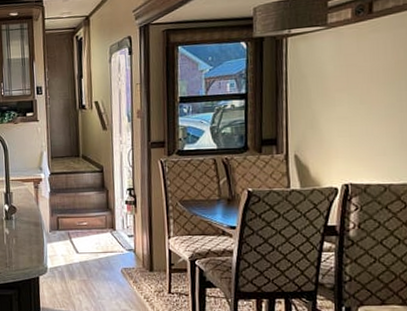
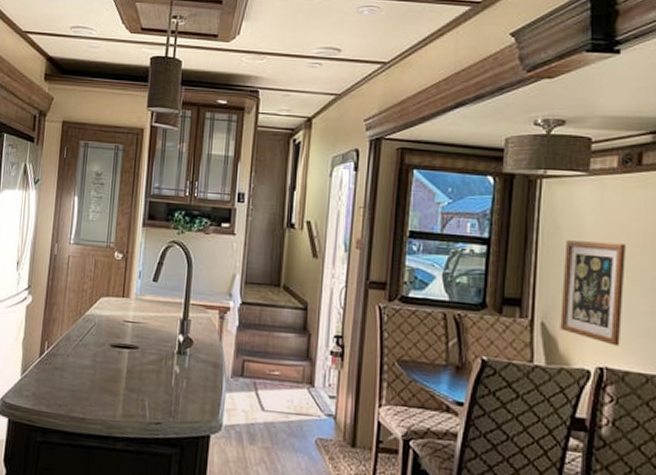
wall art: none [310,81,363,166] -> present [560,240,625,346]

